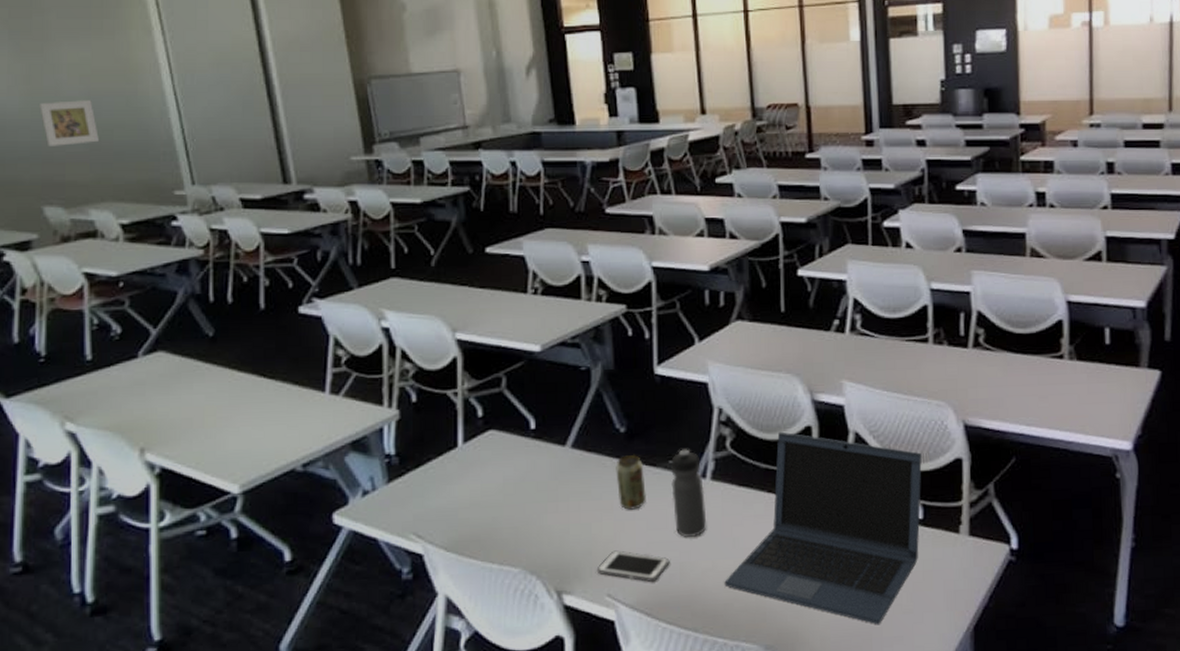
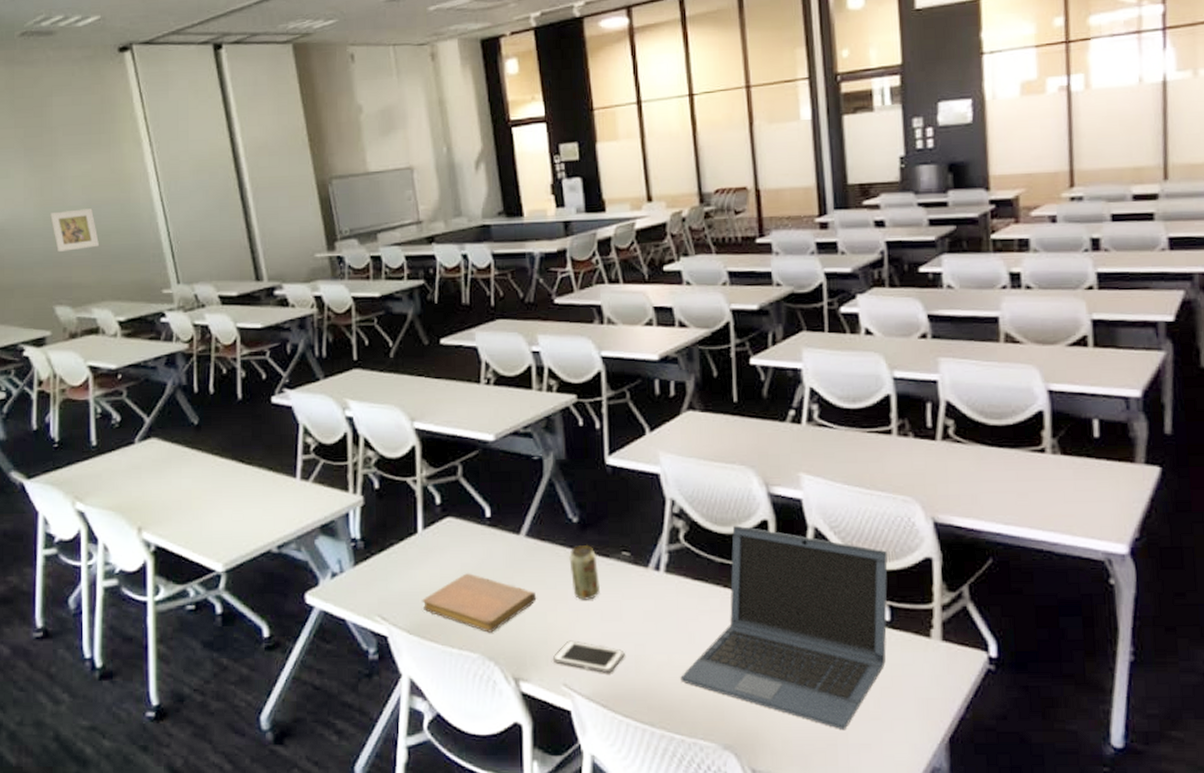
notebook: none [461,486,582,547] -> present [422,573,537,633]
water bottle: present [671,449,707,538] -> none [624,540,662,631]

